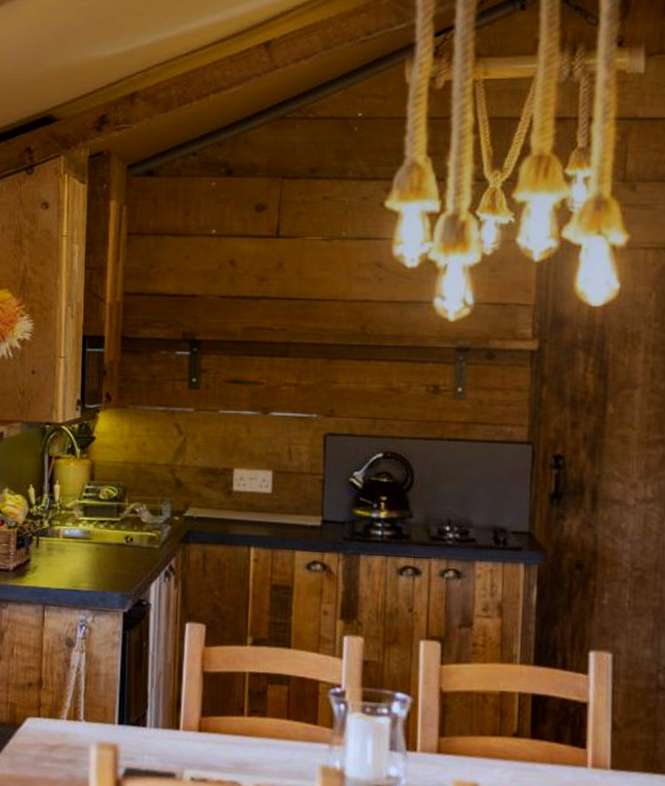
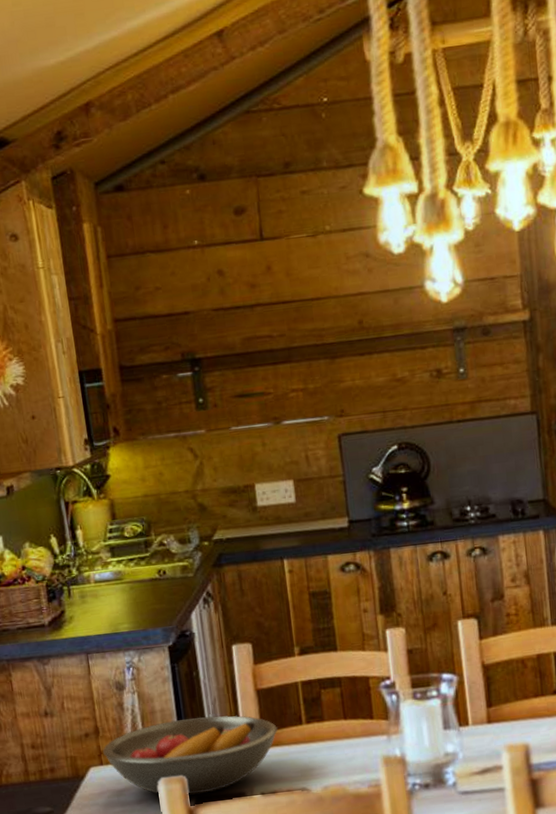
fruit bowl: none [43,686,218,766] -> present [103,715,278,795]

